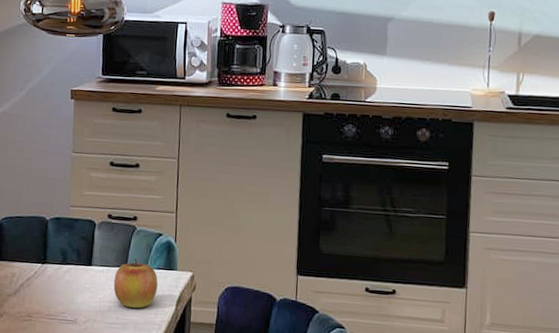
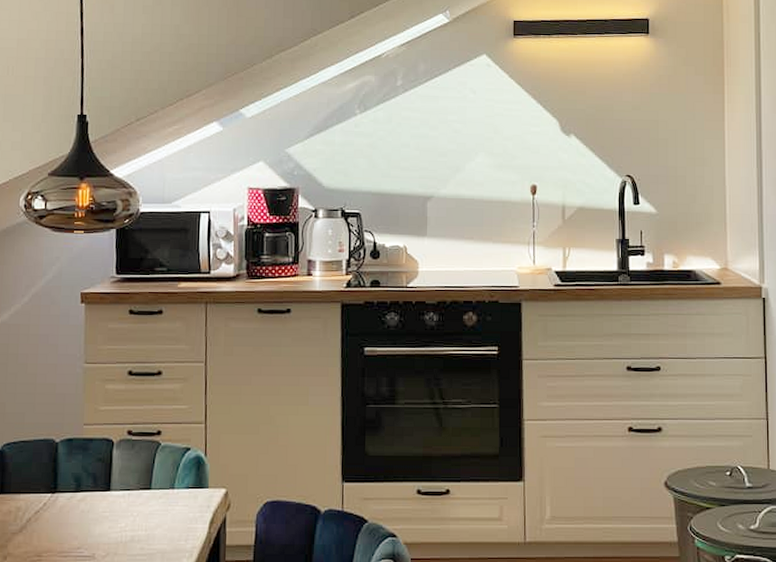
apple: present [113,257,158,309] -> none [136,477,187,536]

